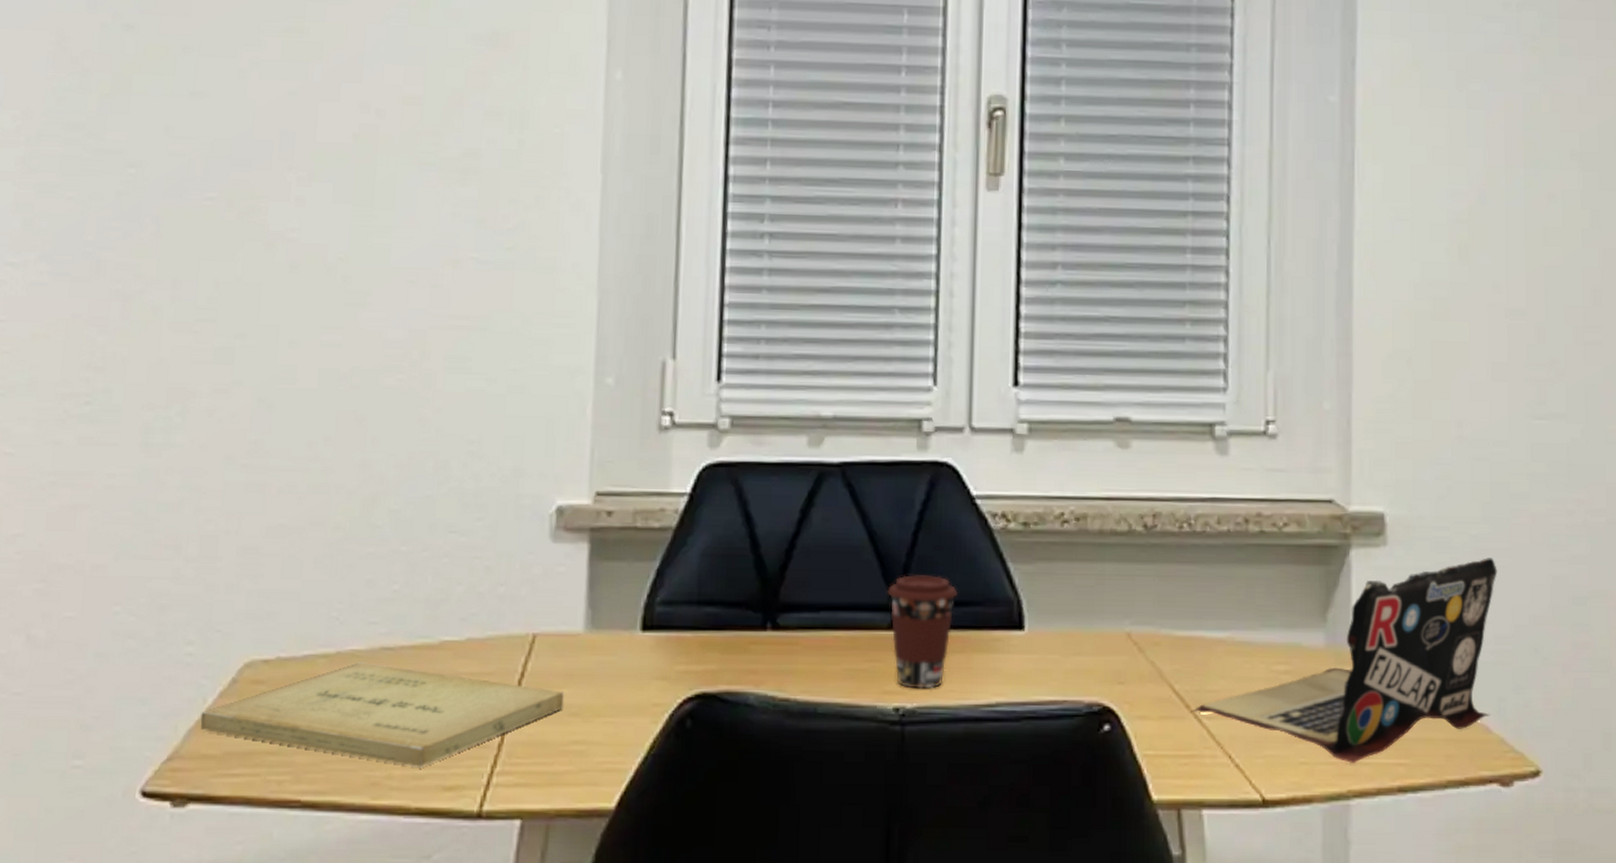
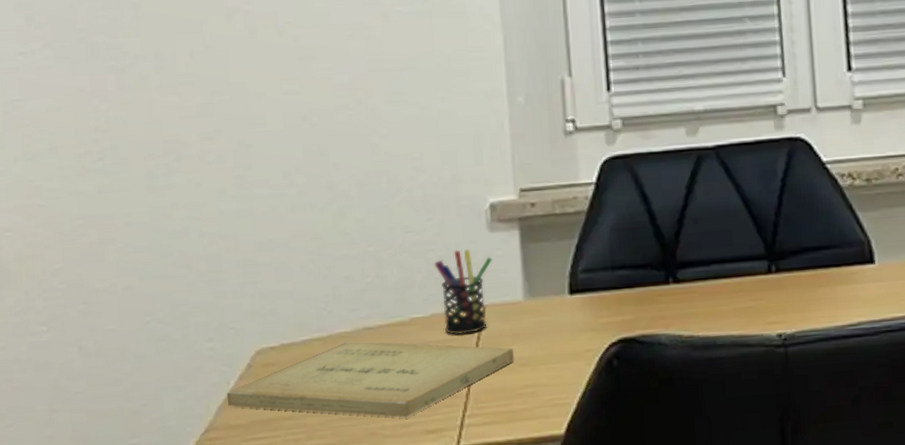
pen holder: none [479,560,552,669] -> present [434,249,493,335]
coffee cup: present [887,575,958,689] -> none [762,227,819,318]

